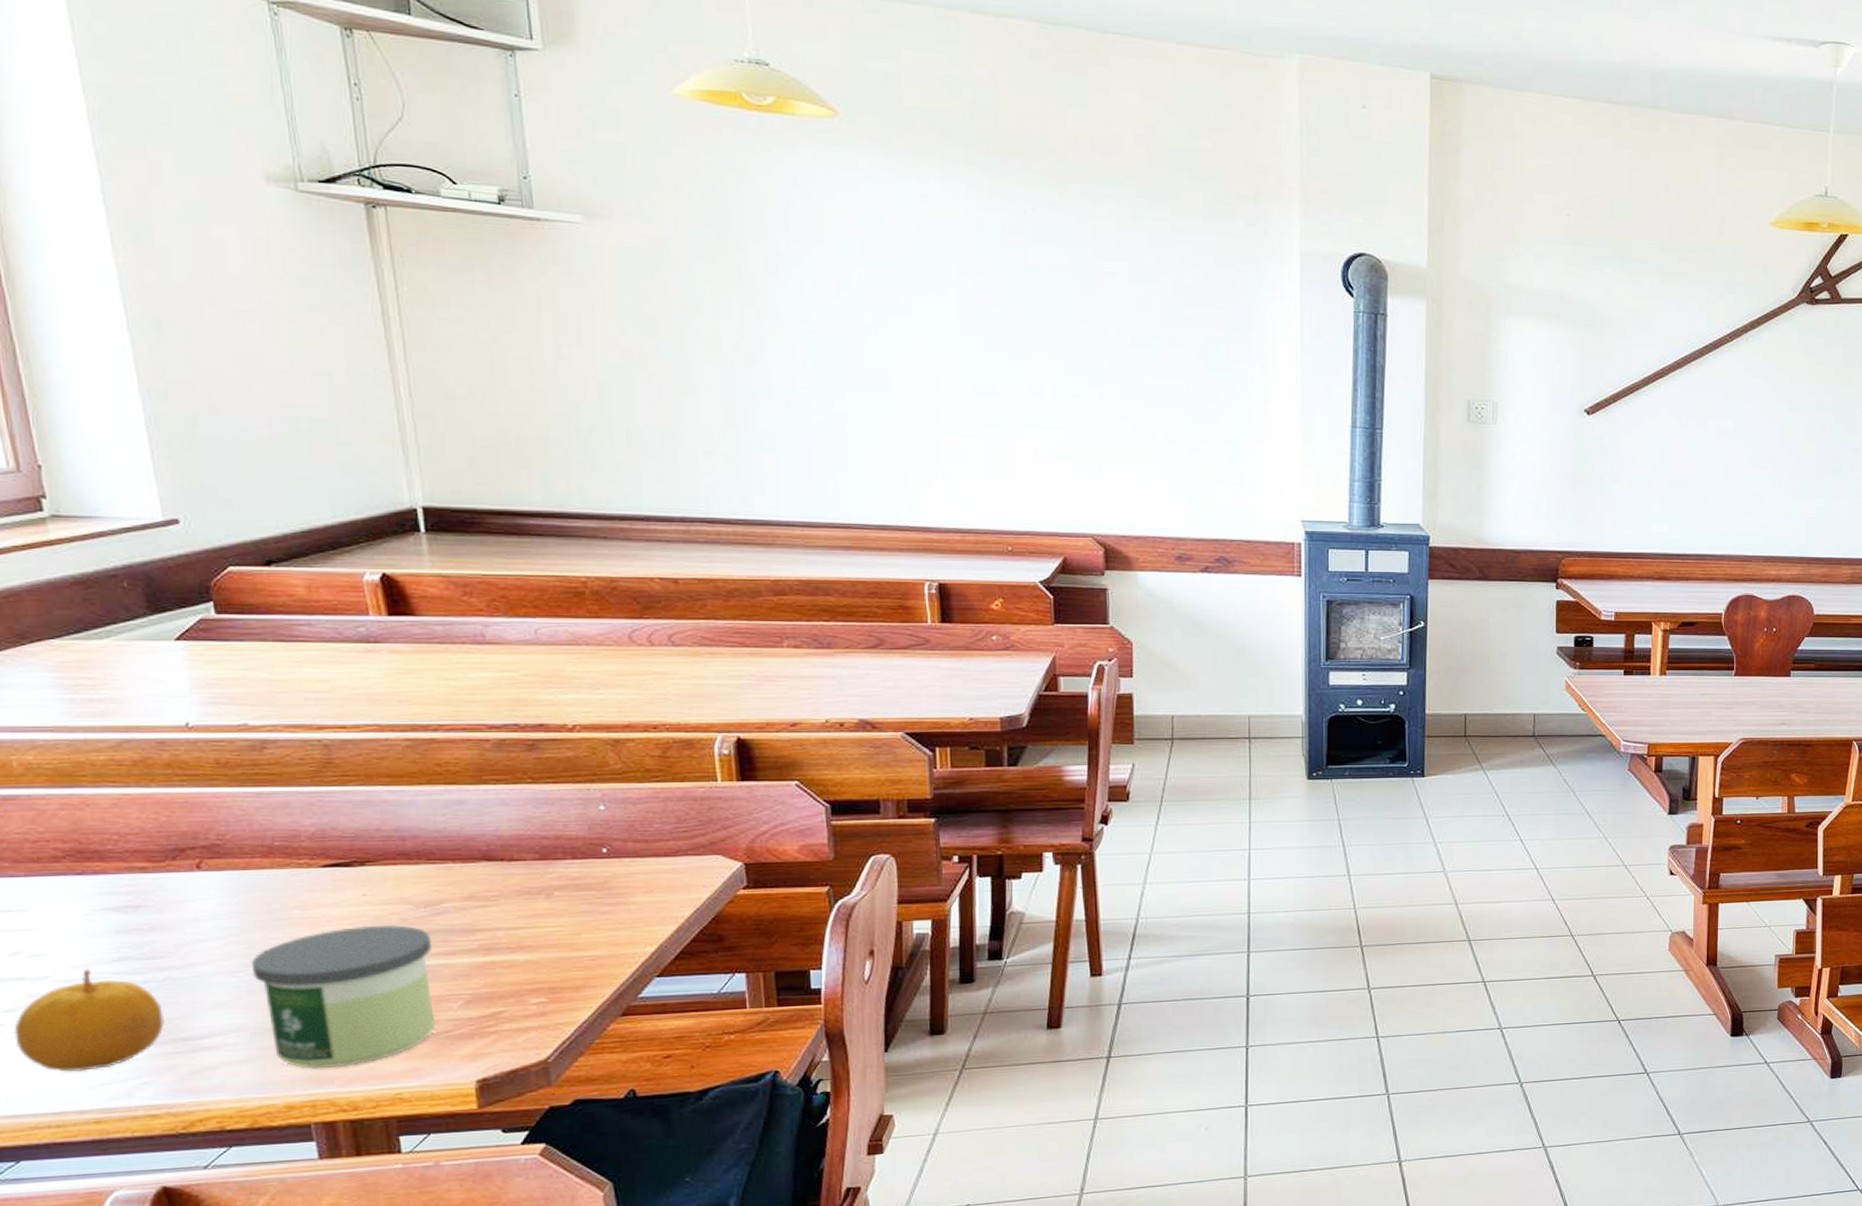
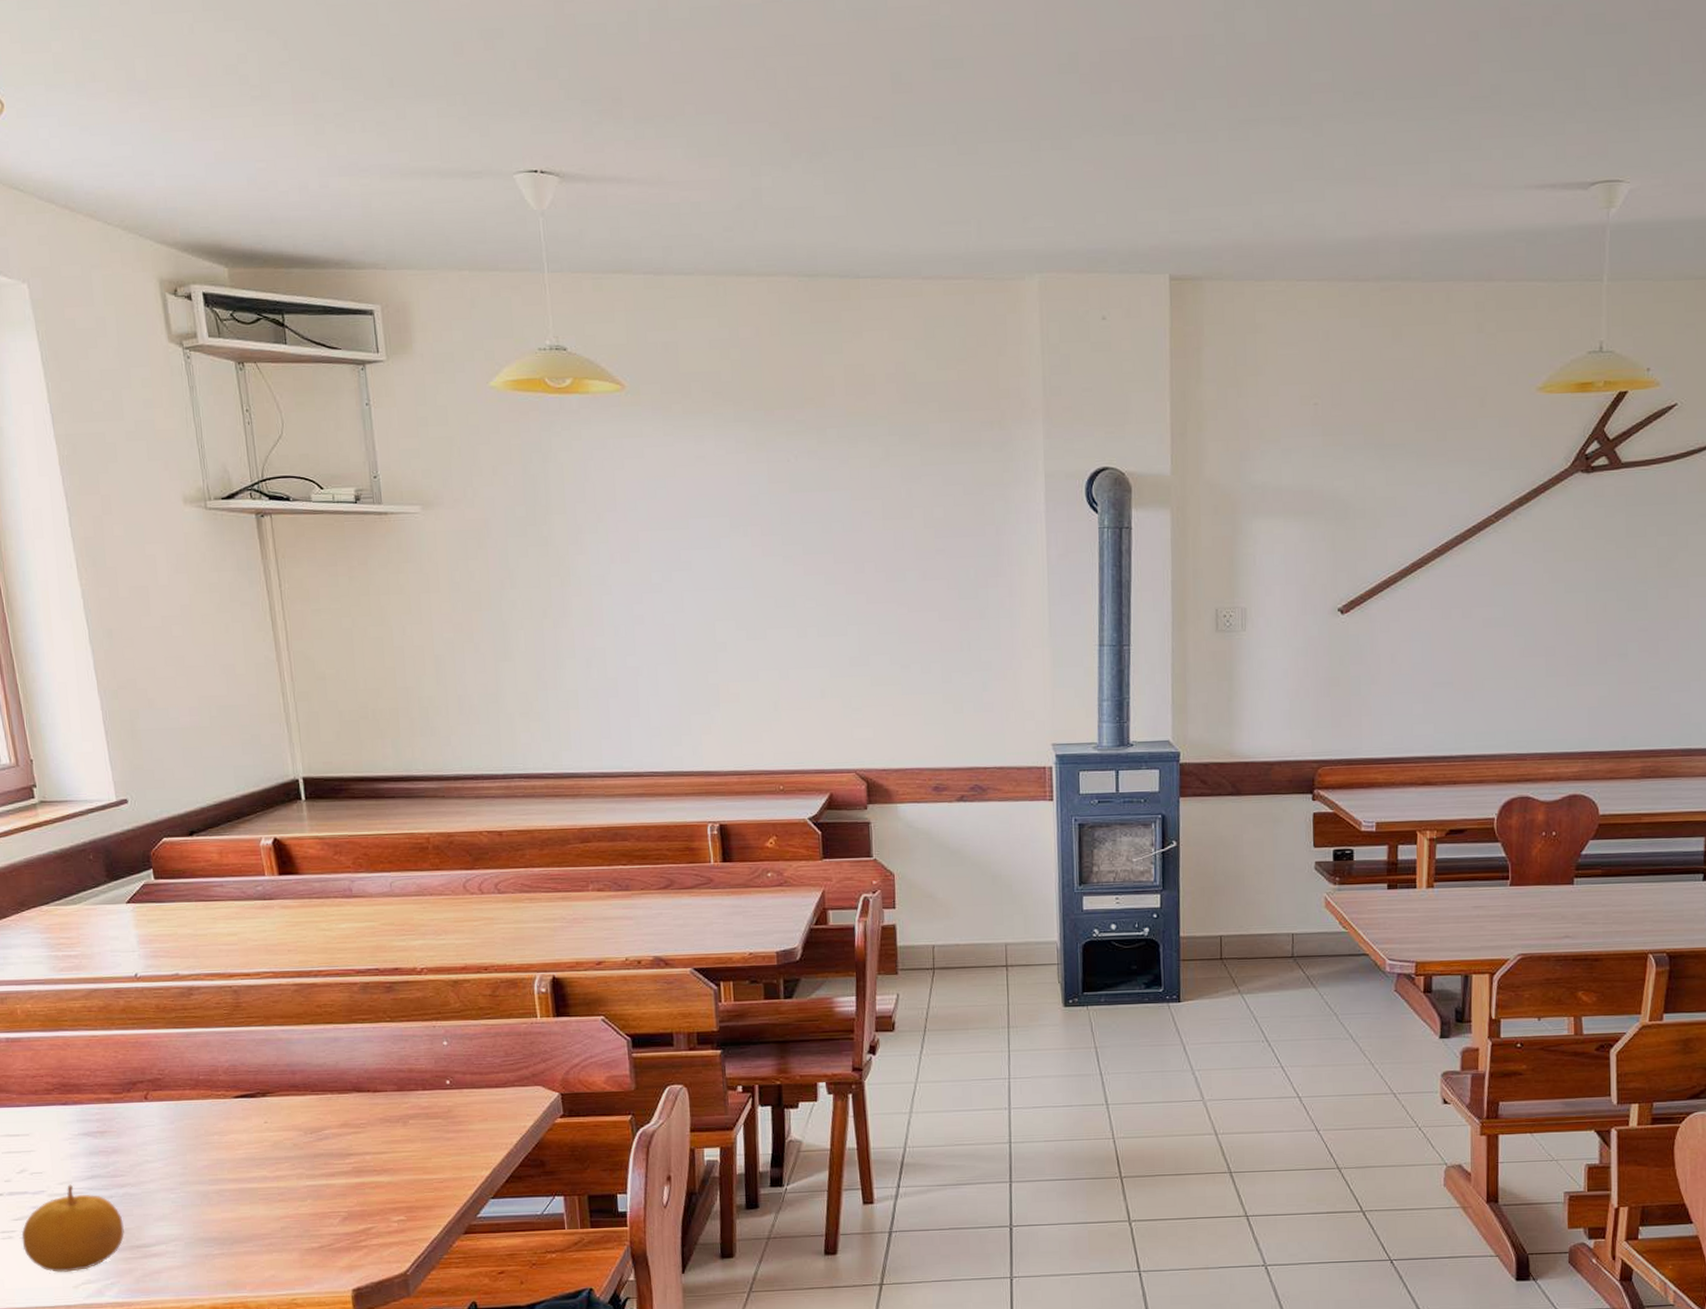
candle: present [251,924,435,1069] -> none [185,1148,320,1276]

